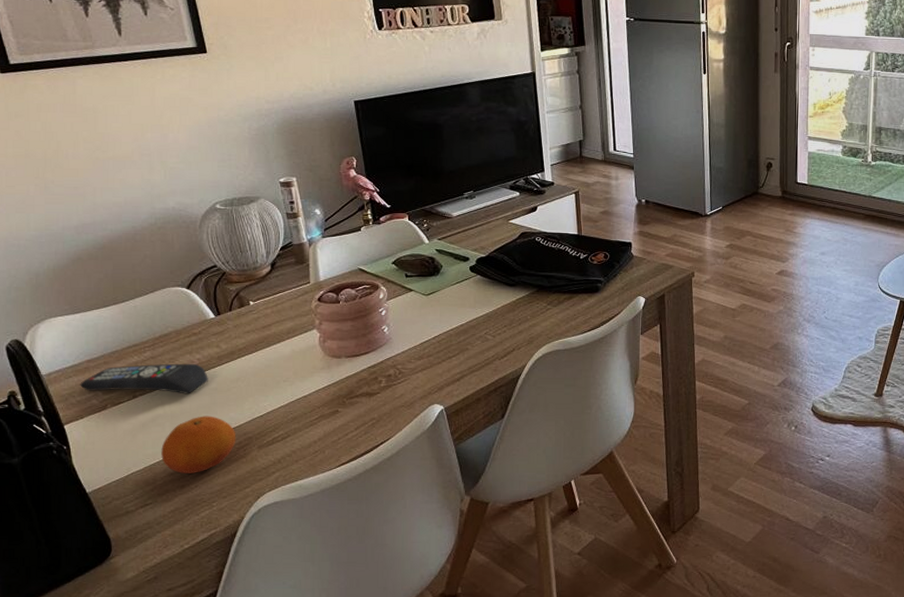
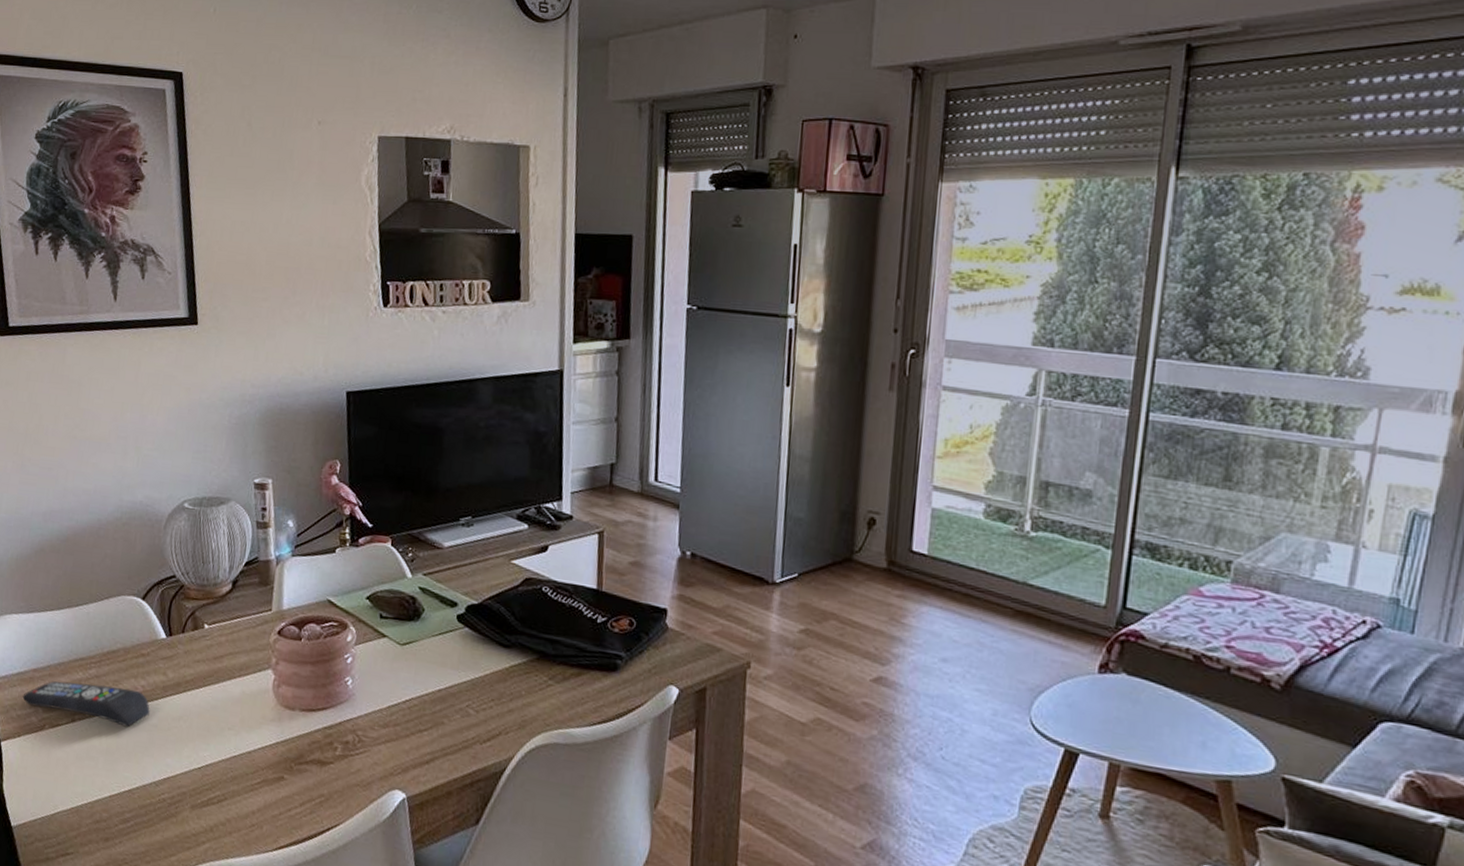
fruit: present [161,416,236,473] -> none [89,756,170,826]

